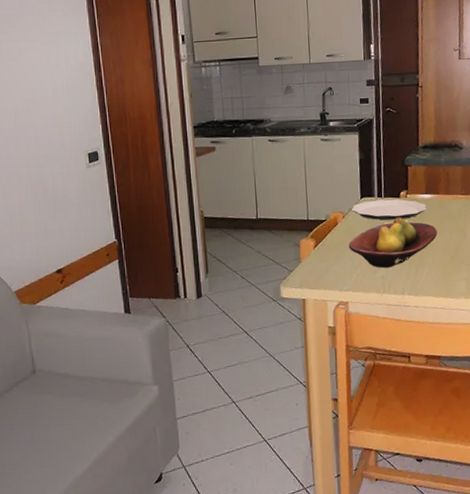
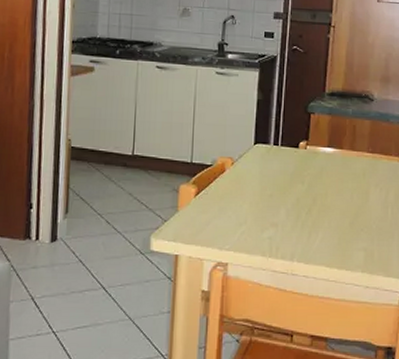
fruit bowl: present [348,217,438,268] -> none [235,170,337,228]
plate: present [351,199,426,221] -> none [241,148,327,174]

